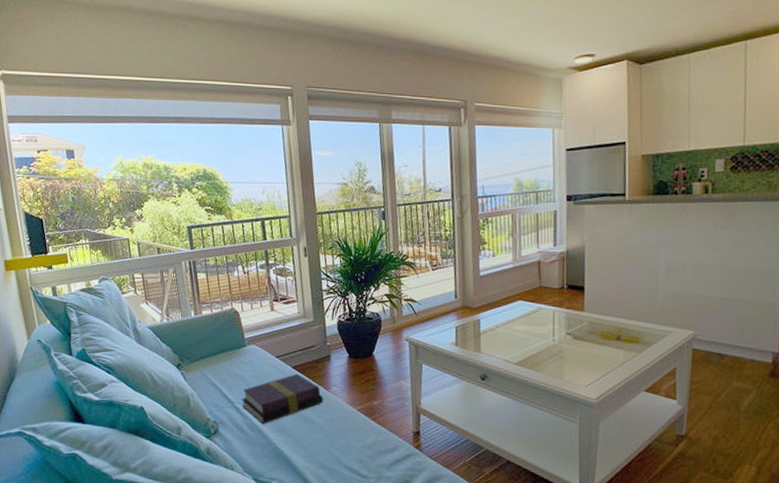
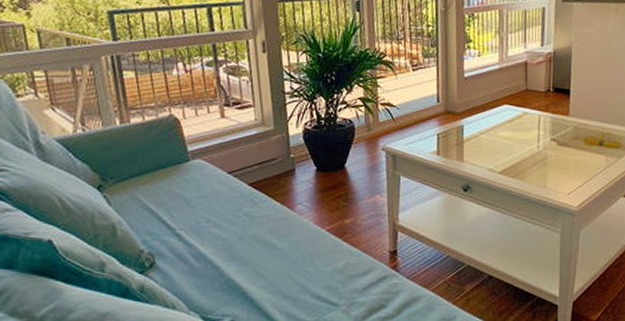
book: present [241,374,324,424] -> none [184,192,287,252]

